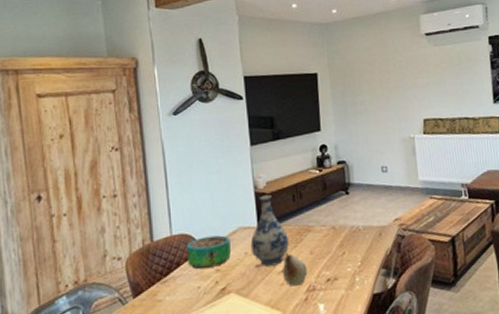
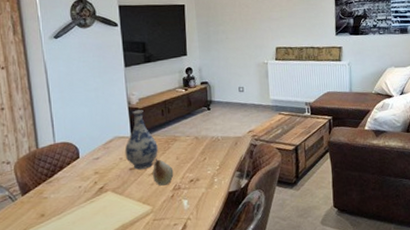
decorative bowl: present [186,235,231,270] -> none [68,143,108,172]

